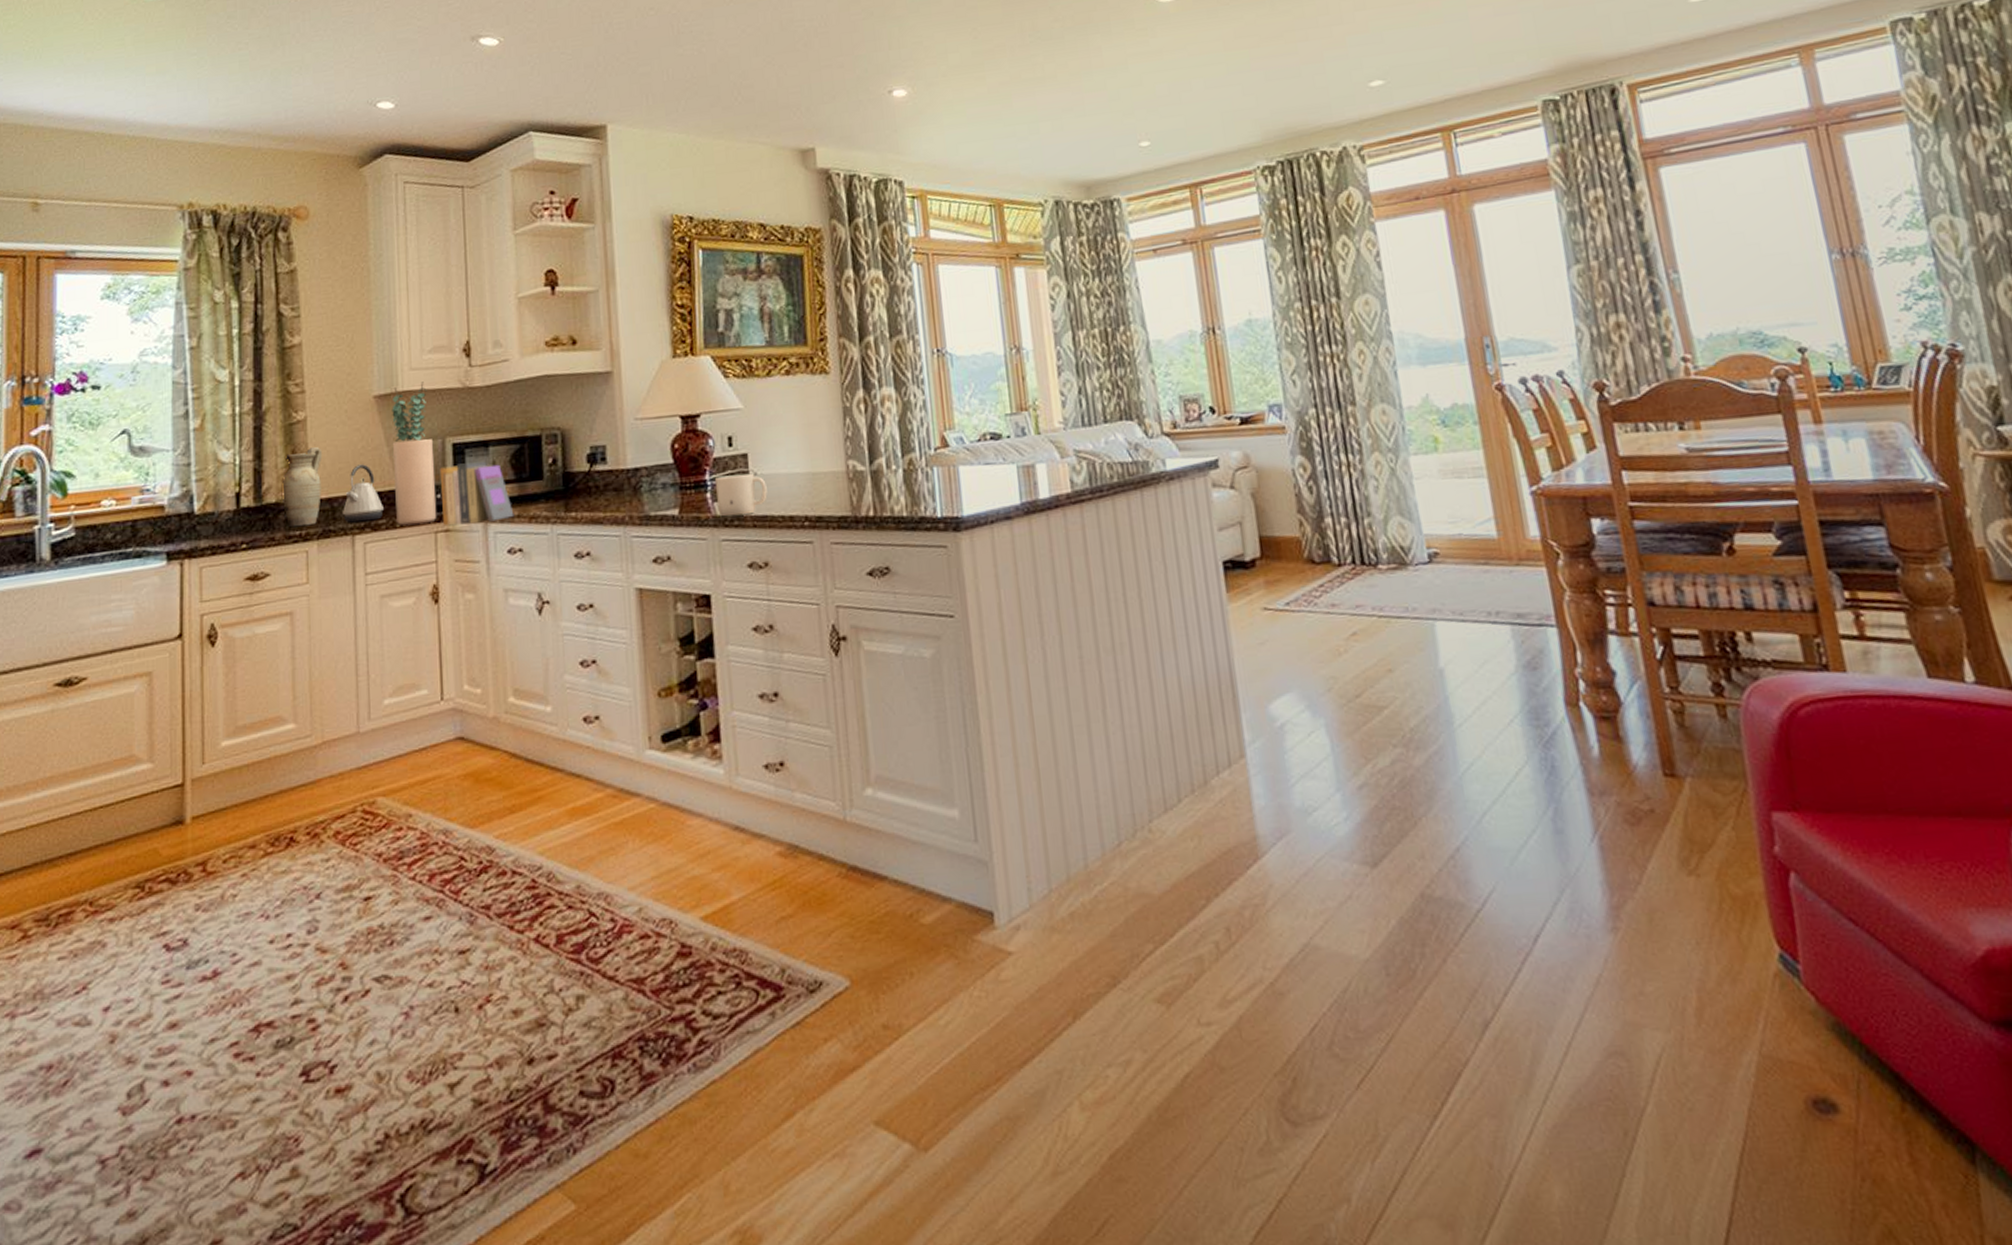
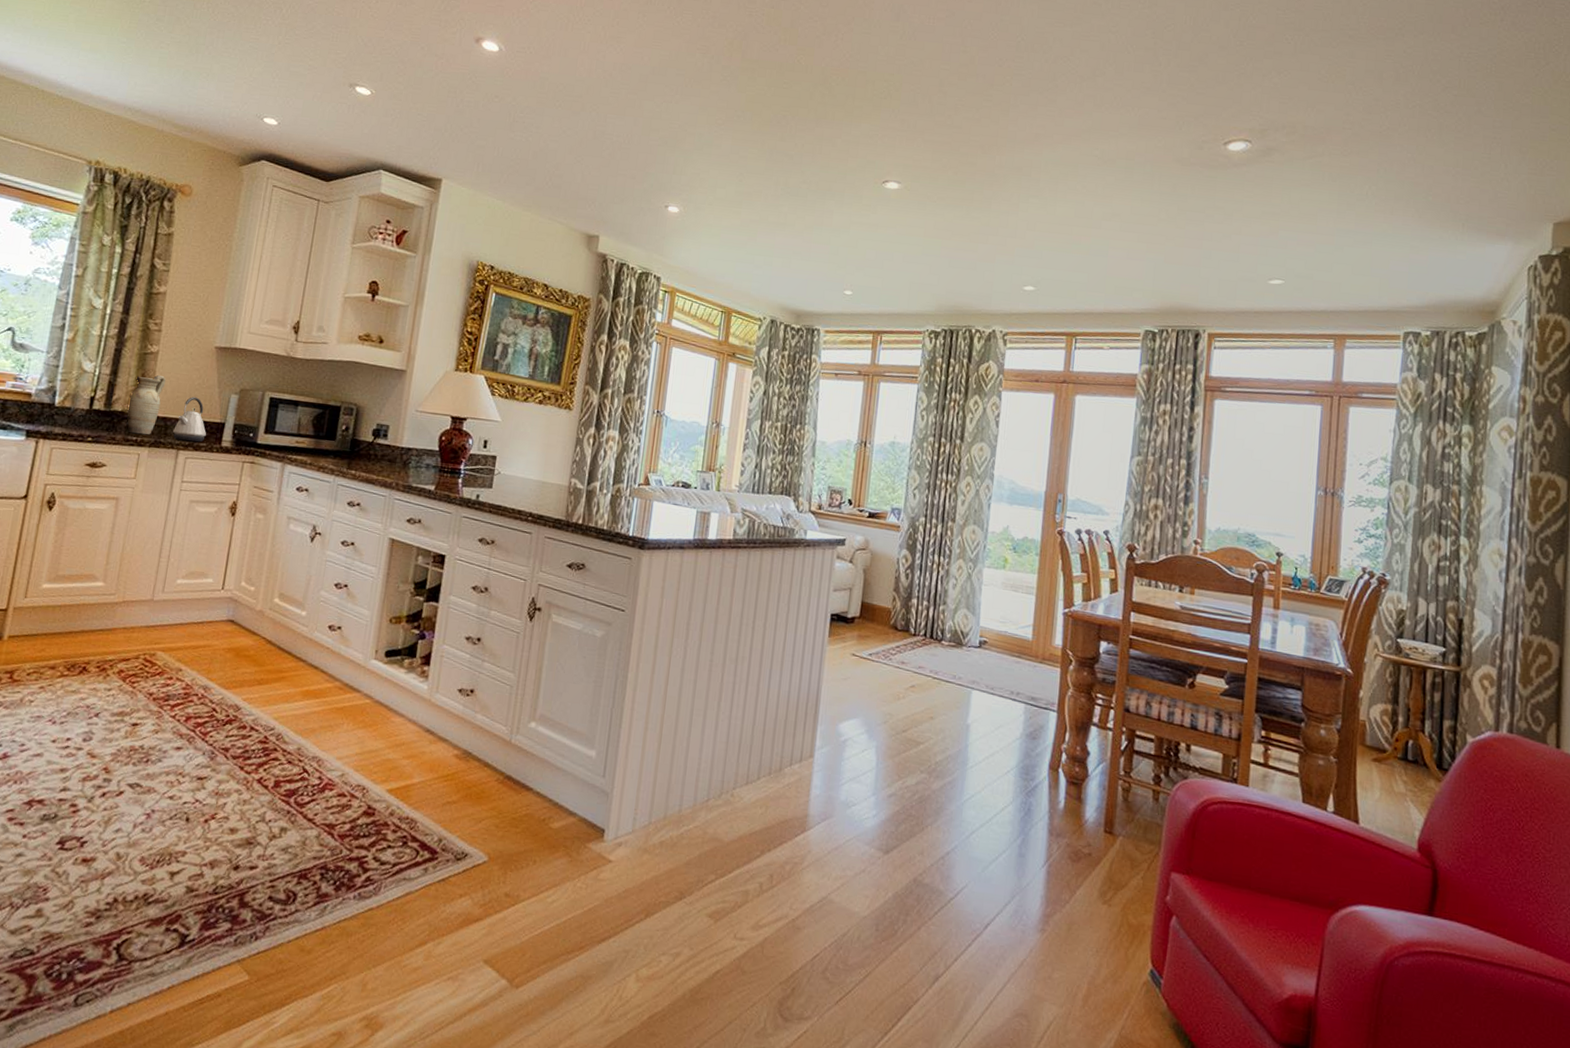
vase: present [392,382,437,527] -> none [214,344,259,454]
books: present [439,461,514,527] -> none [250,413,308,465]
mug: present [714,473,768,517] -> none [465,468,506,502]

